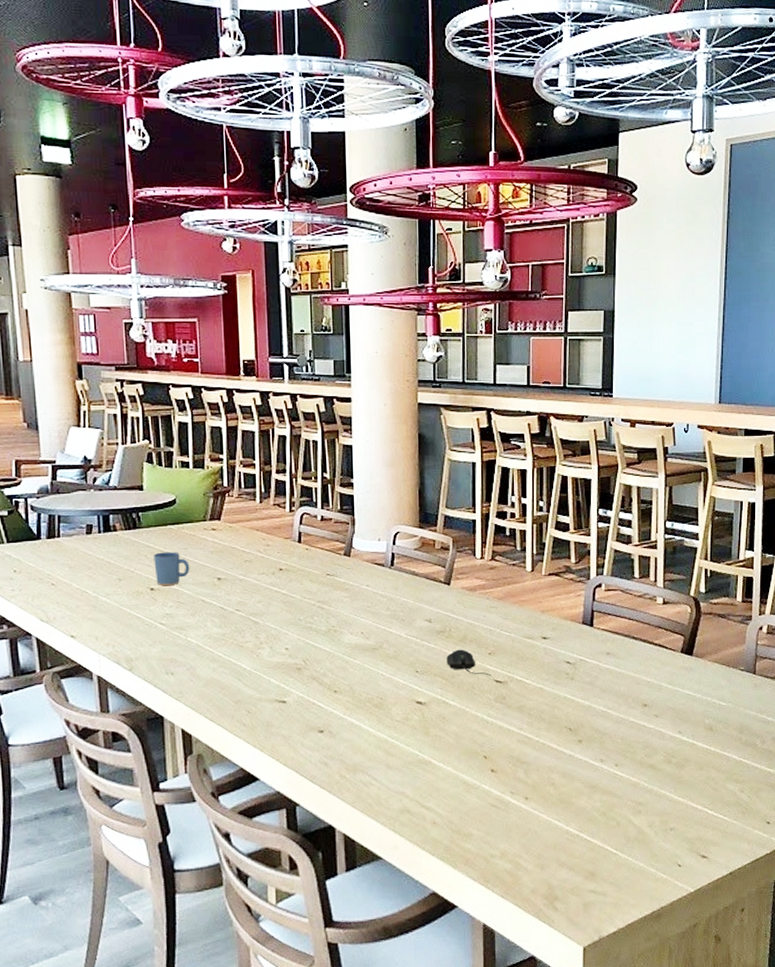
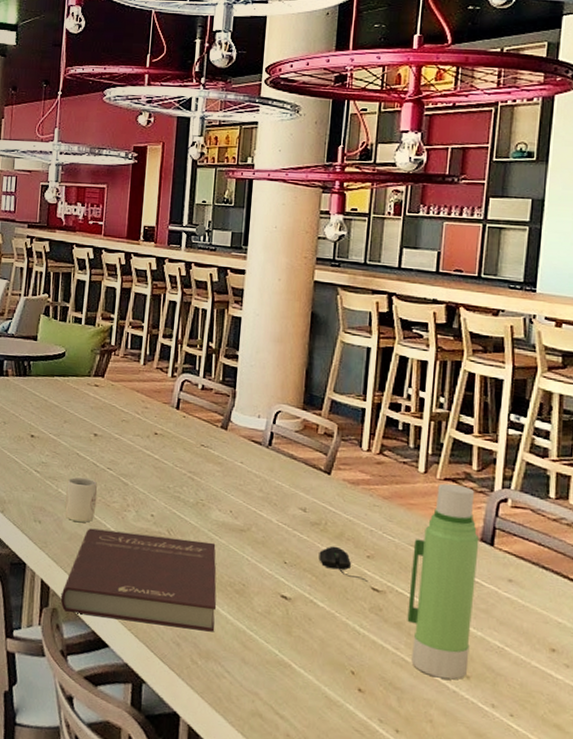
mug: present [153,551,190,586] -> none [37,401,70,436]
mug: none [196,622,229,668] -> present [65,476,98,523]
book: none [204,665,358,756] -> present [60,528,217,632]
water bottle: none [527,578,581,747] -> present [407,483,480,680]

